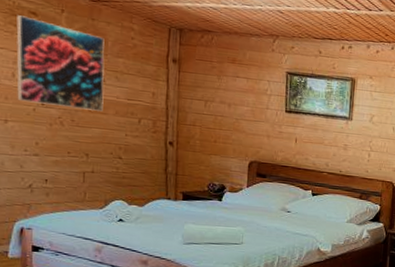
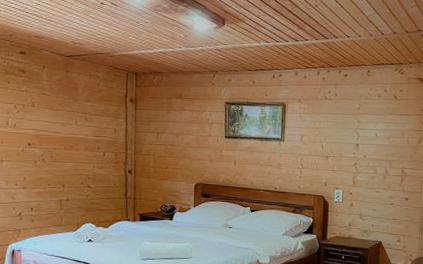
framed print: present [16,15,105,112] -> none [9,74,76,148]

